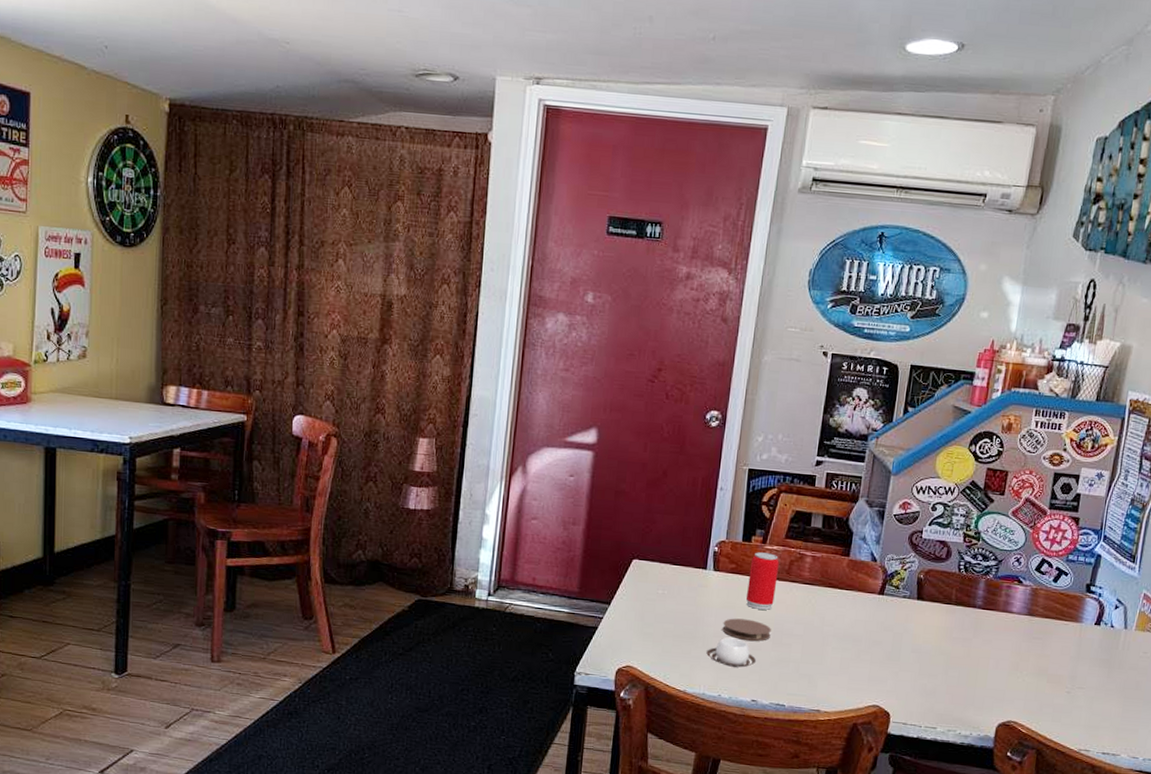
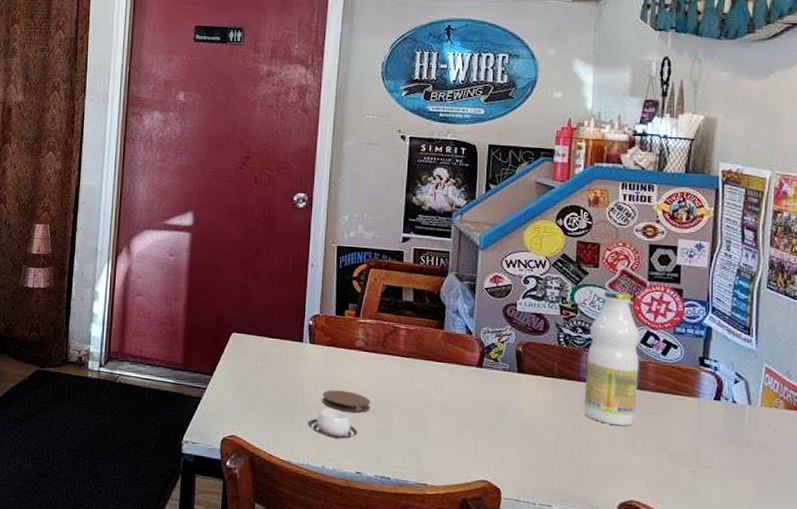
beverage can: present [746,552,779,610] -> none [344,325,374,382]
bottle: none [975,517,1036,651] -> present [584,290,640,426]

